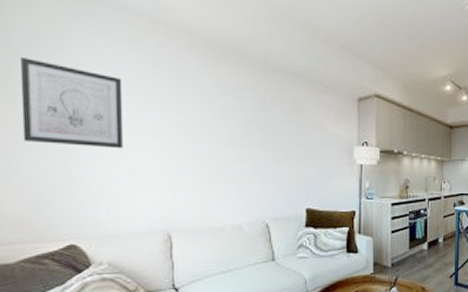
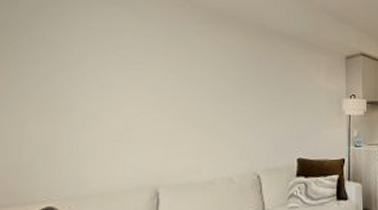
wall art: present [20,58,123,149] -> none [12,24,124,107]

